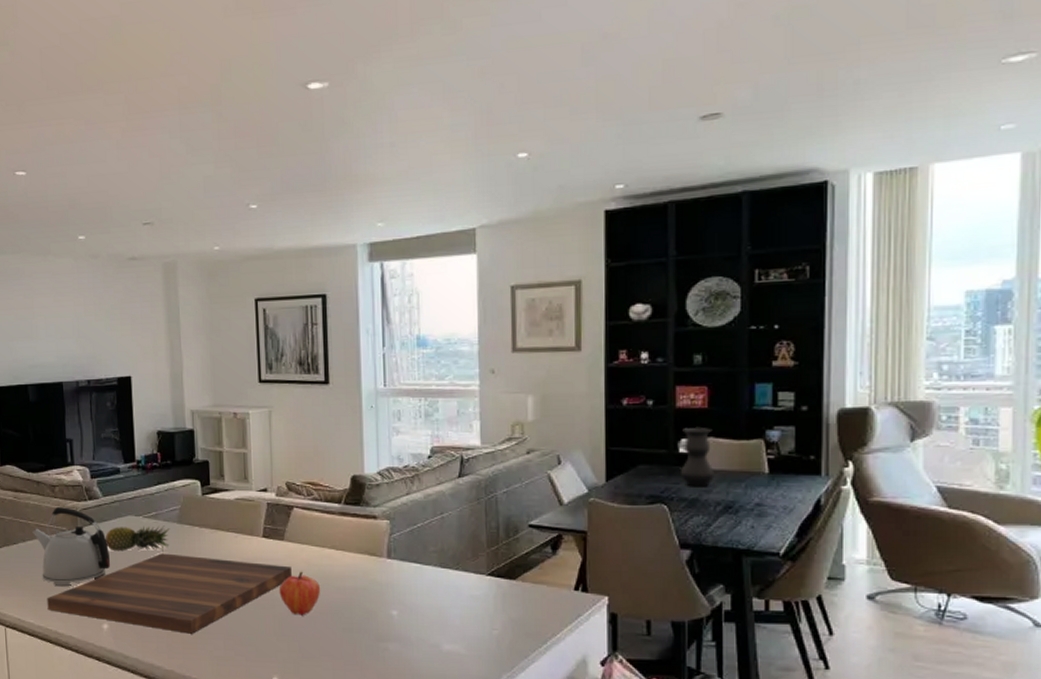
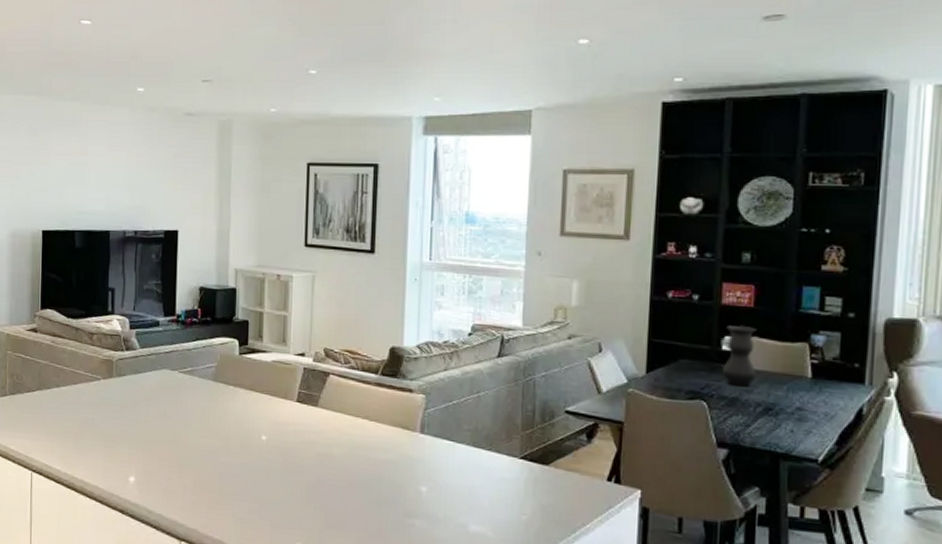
kettle: present [32,507,110,586] -> none [67,355,142,435]
cutting board: present [47,553,292,634] -> none [75,409,323,494]
fruit: present [106,525,170,552] -> none [139,379,205,407]
fruit: present [279,571,321,616] -> none [308,439,351,484]

